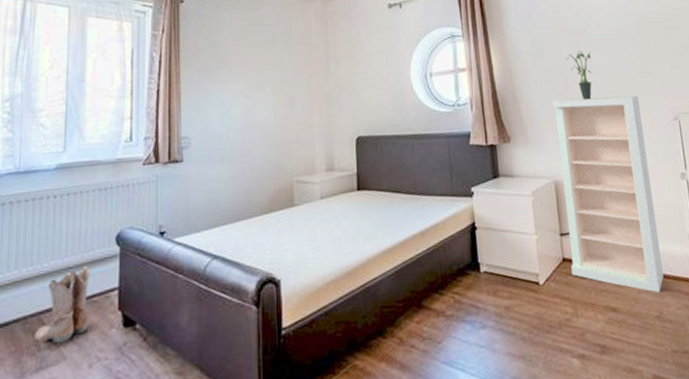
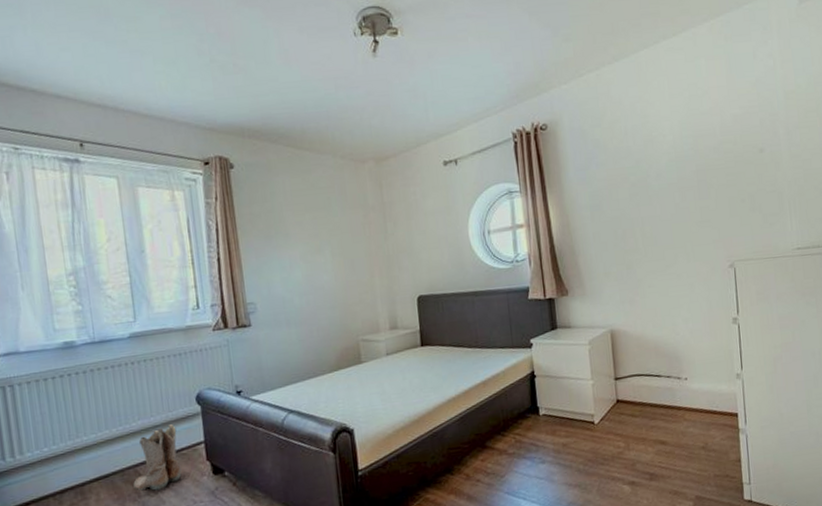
shelving unit: present [552,95,664,292] -> none [610,244,711,426]
potted plant: present [566,50,592,100] -> none [624,201,651,252]

